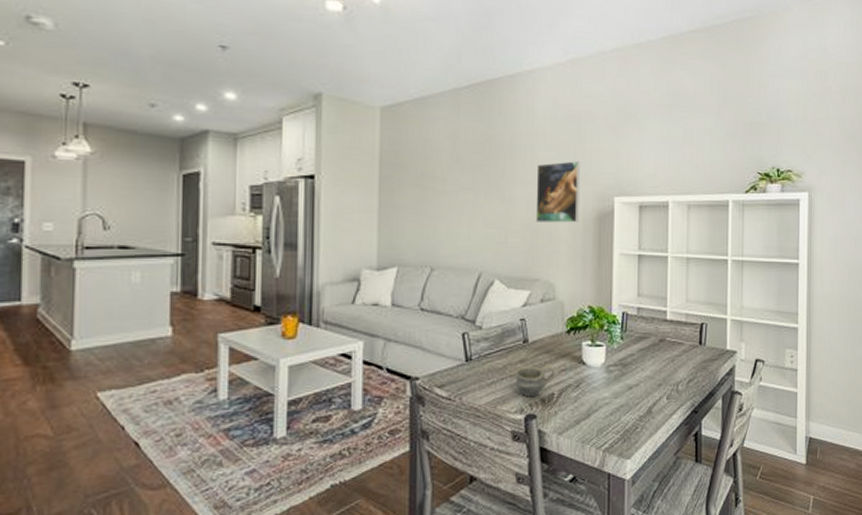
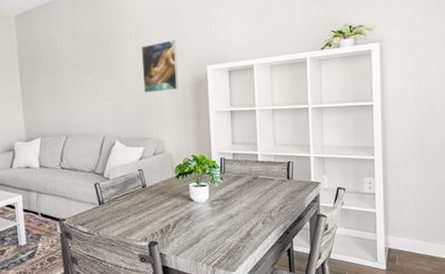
cup: present [514,363,557,398] -> none [137,202,171,229]

